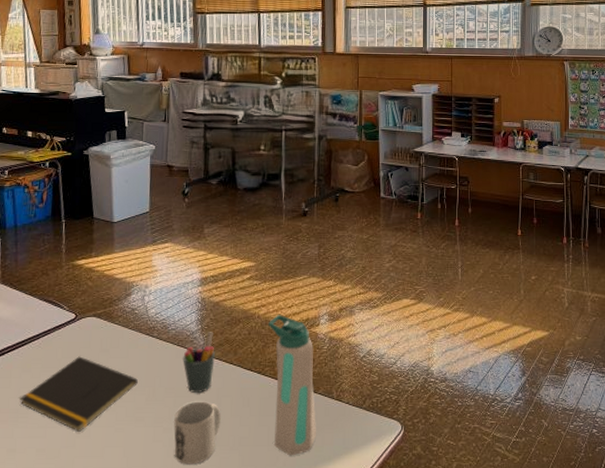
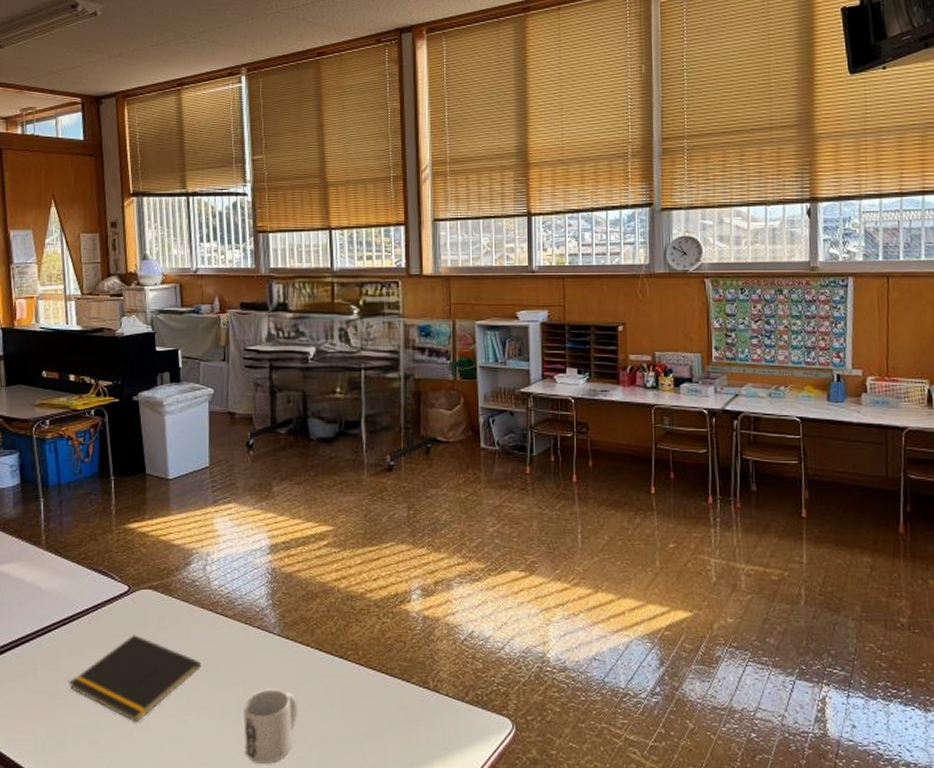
pen holder: present [183,332,215,393] -> none [252,608,289,679]
water bottle: present [267,314,317,456] -> none [349,587,411,757]

